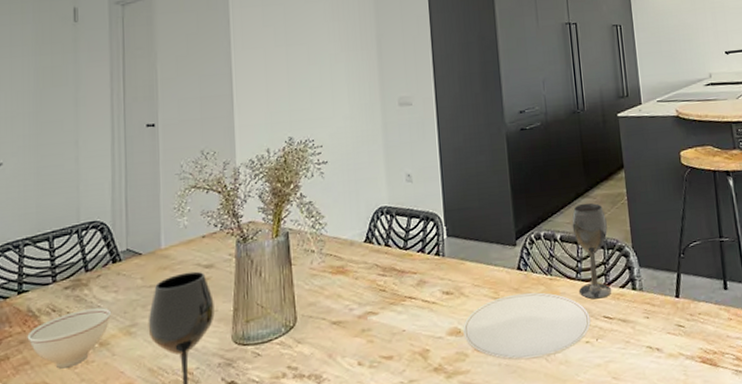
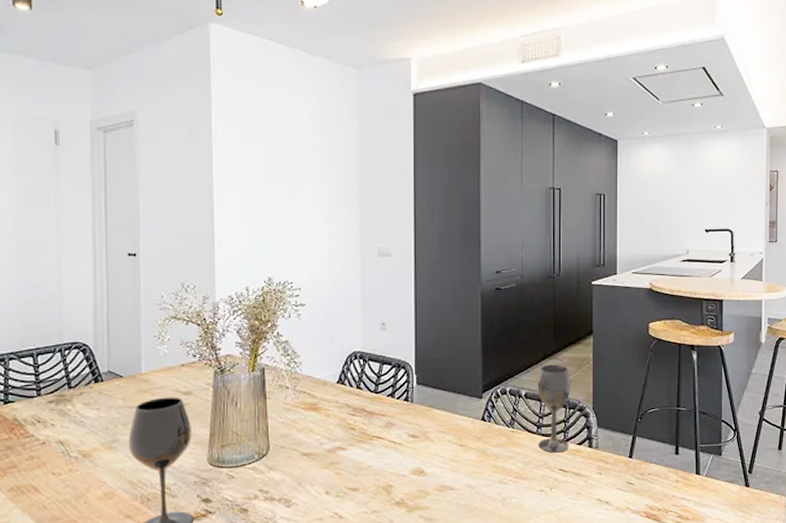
bowl: present [27,307,112,369] -> none [14,422,94,474]
plate: present [463,292,591,361] -> none [426,442,546,502]

